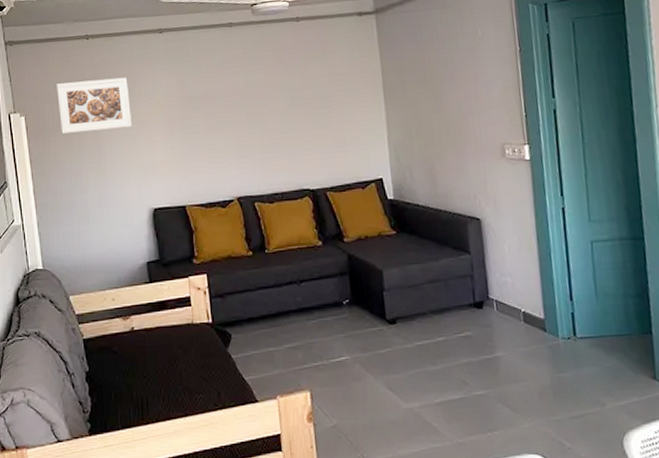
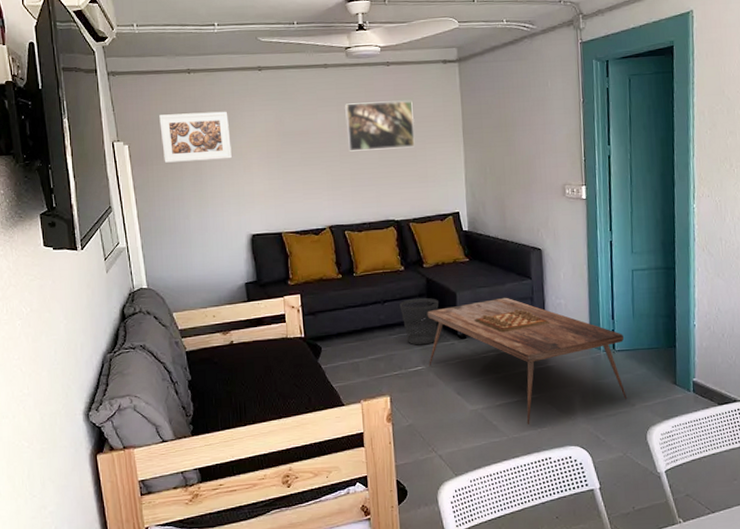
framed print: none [252,58,331,115] -> present [345,101,416,152]
wastebasket: none [318,276,364,332] -> present [399,297,439,345]
coffee table: none [350,275,595,427] -> present [427,297,626,425]

